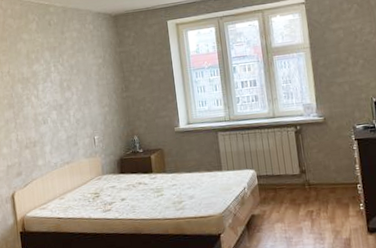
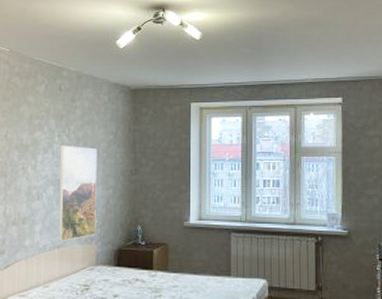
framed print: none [57,72,98,158] -> present [58,145,97,241]

